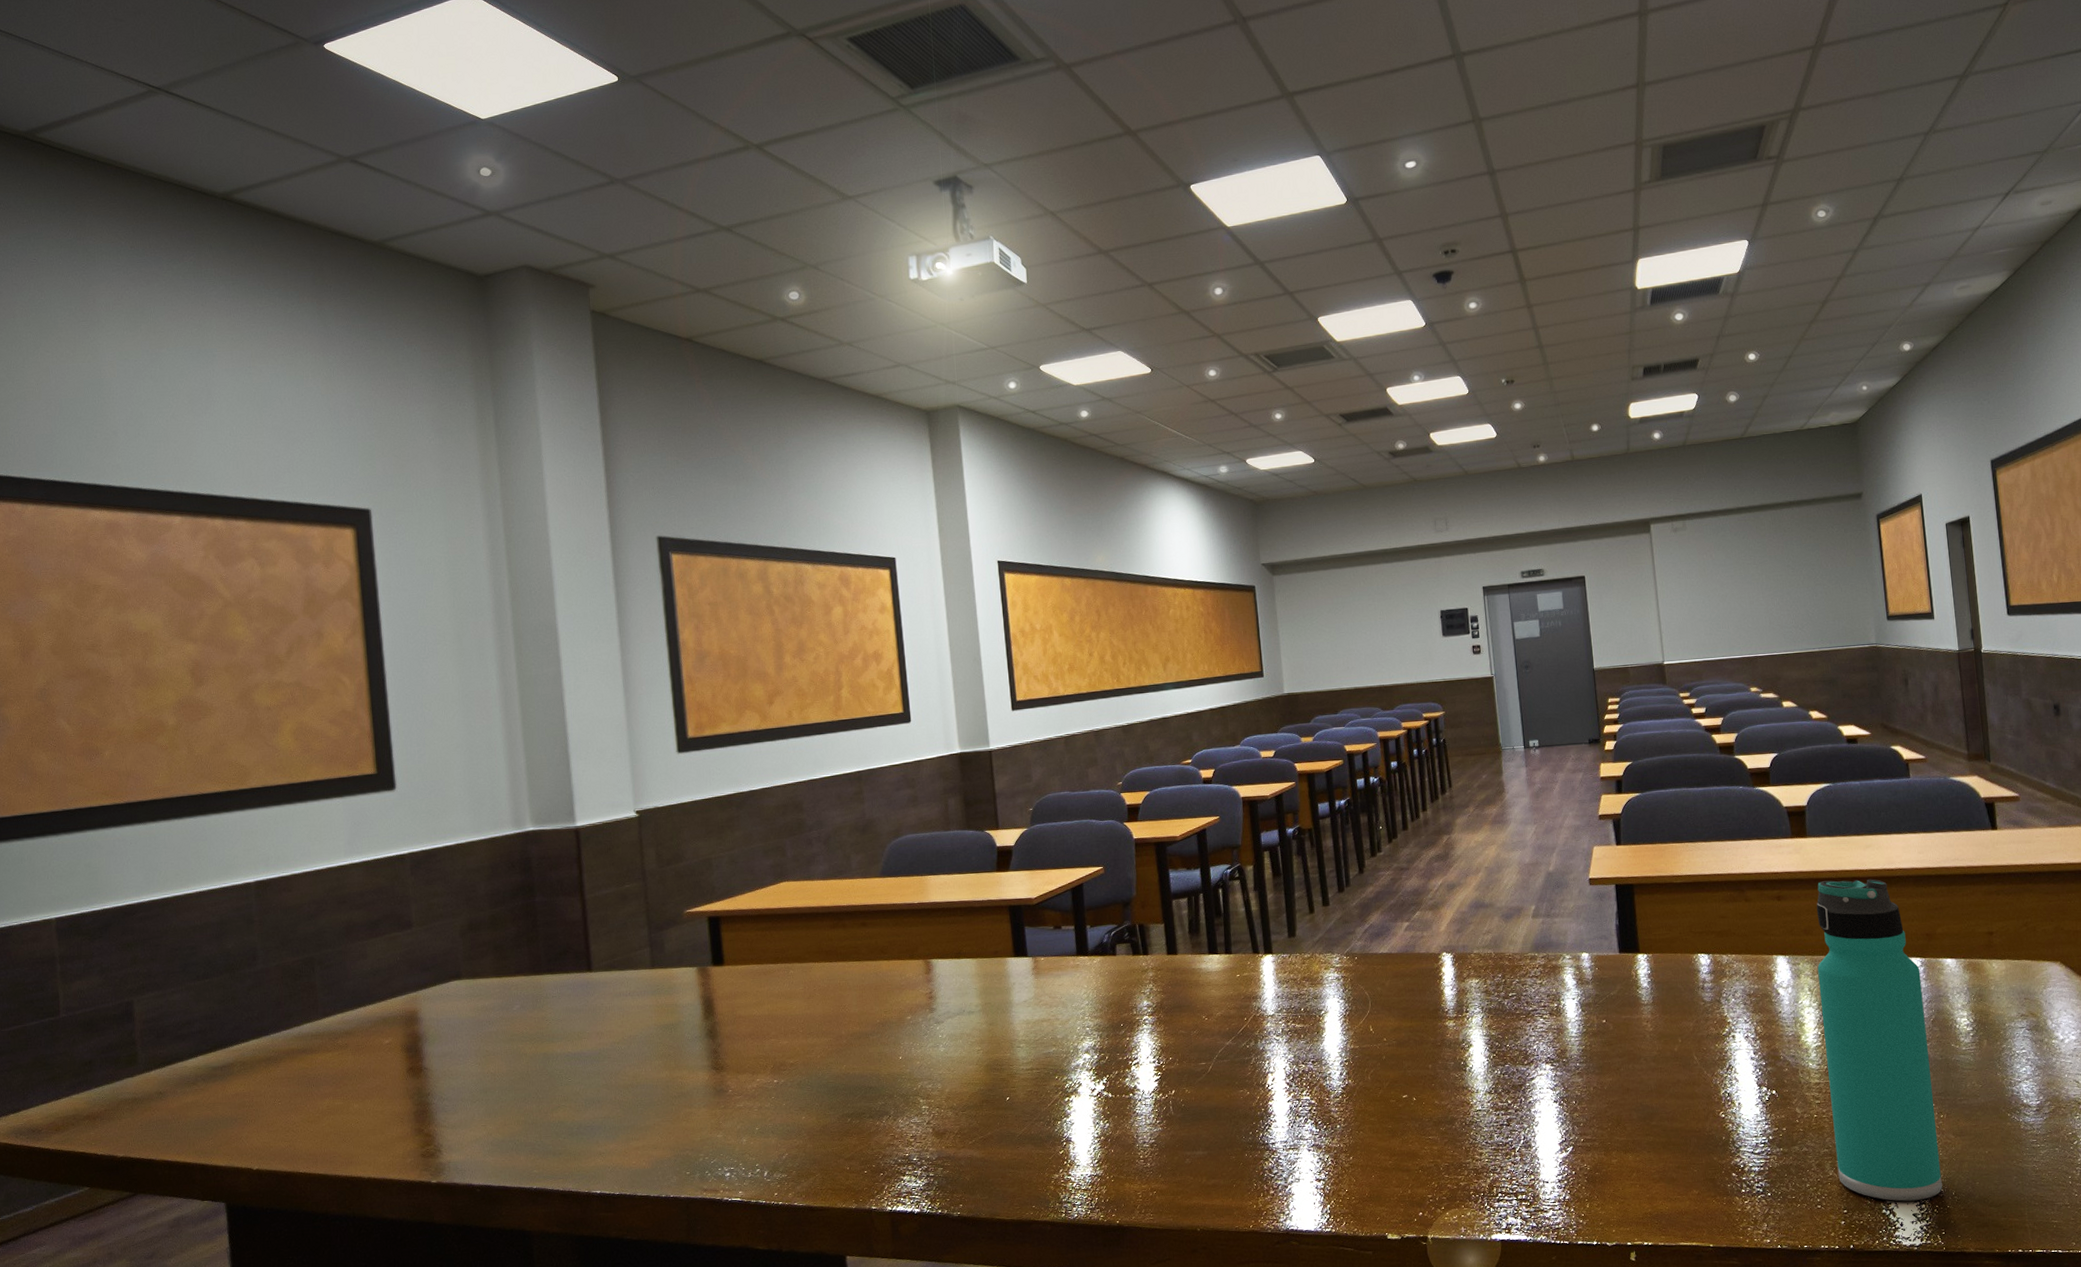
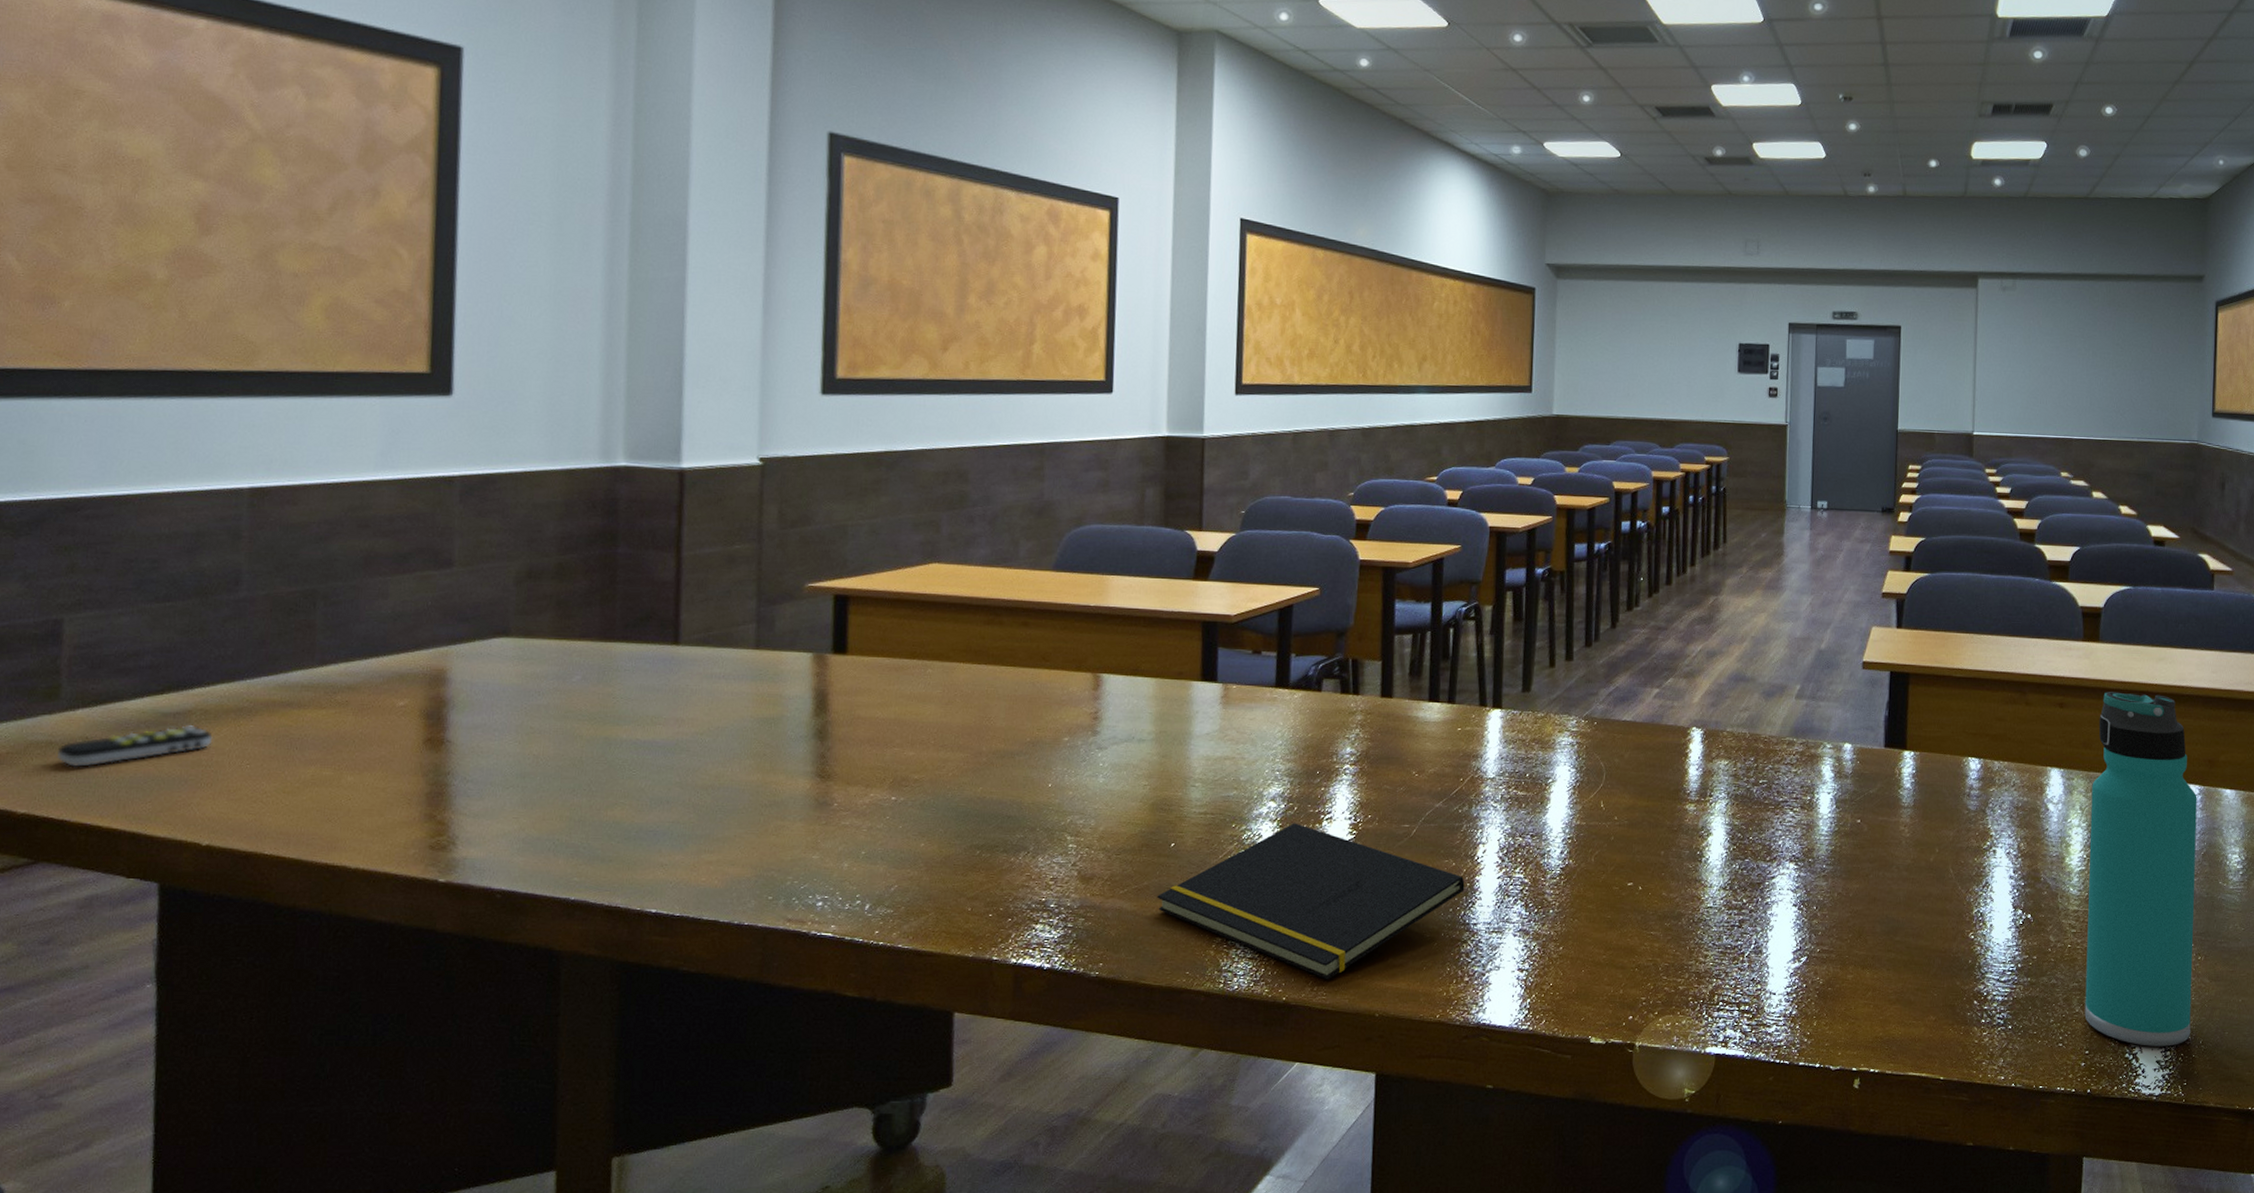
remote control: none [140,1075,252,1117] -> present [56,725,213,767]
notepad: none [1000,1070,1260,1203] -> present [1157,823,1465,980]

